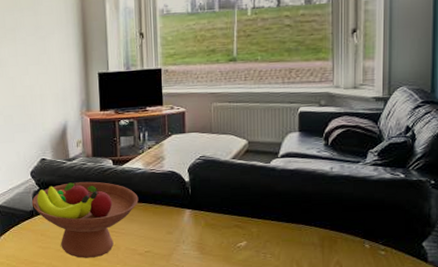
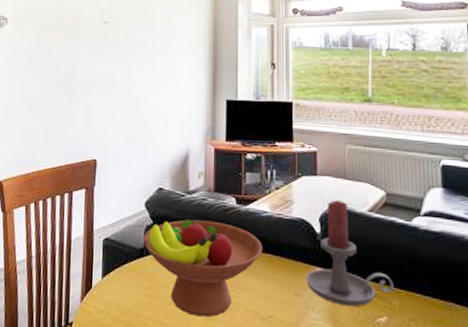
candle holder: none [177,152,252,237] -> present [306,200,394,307]

